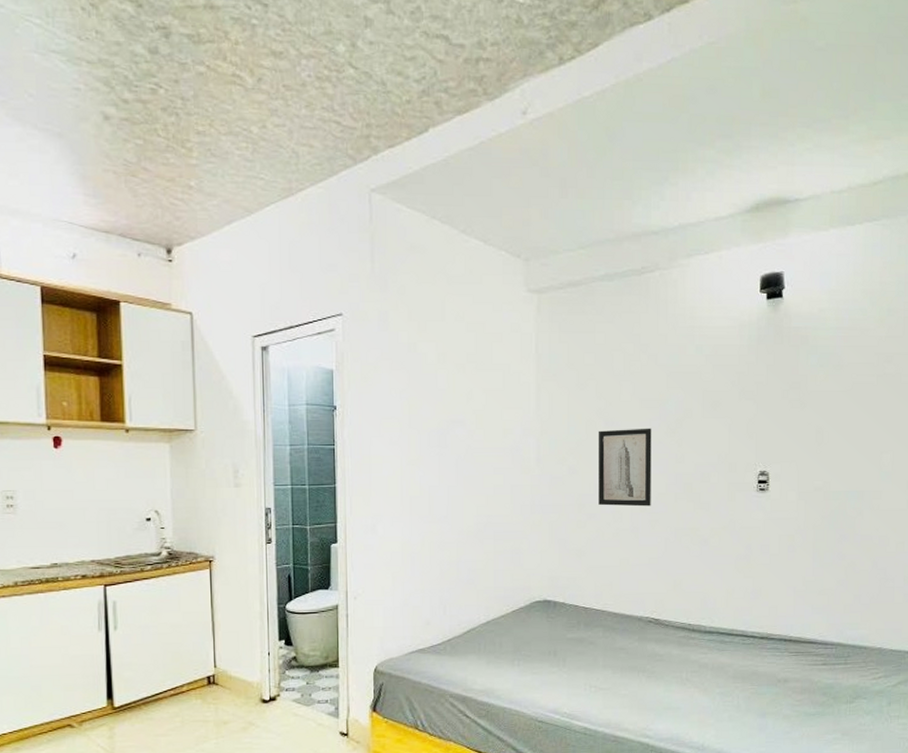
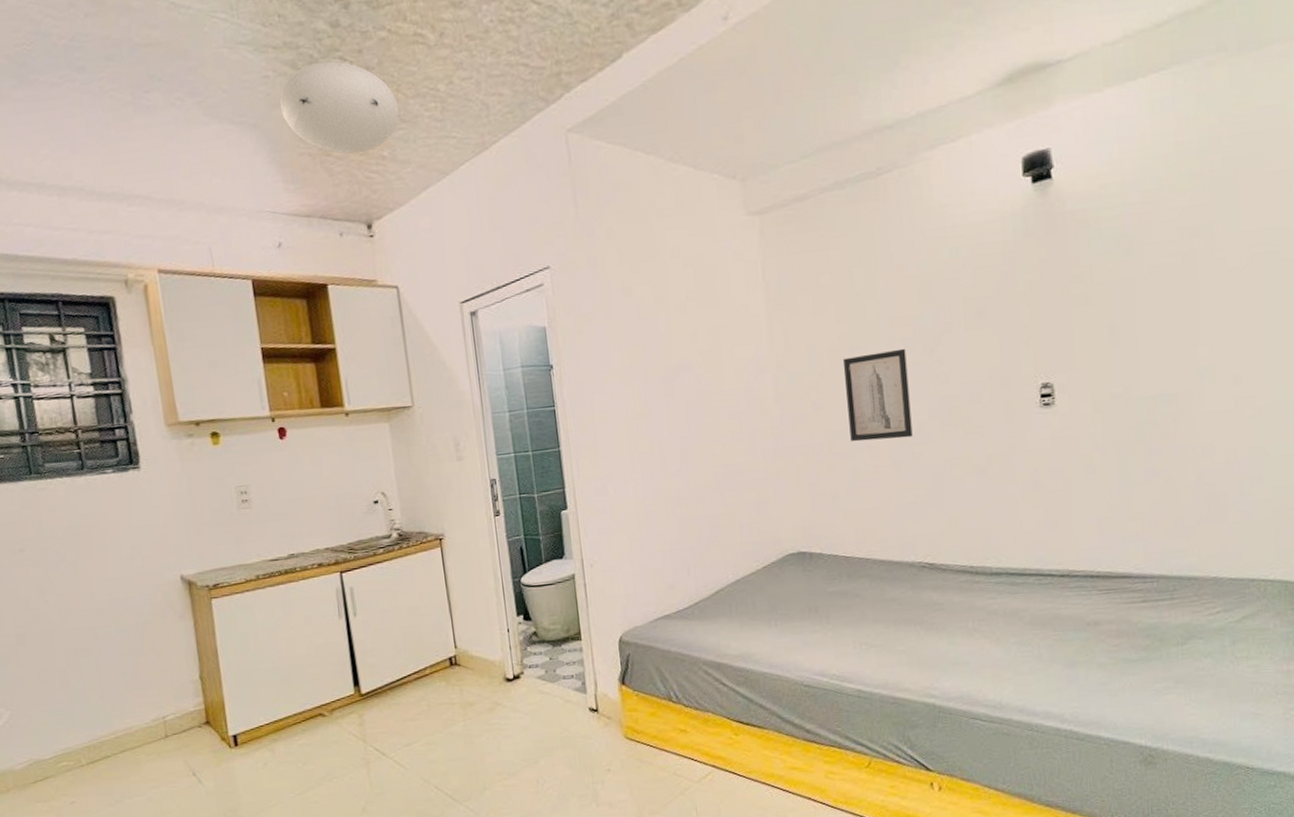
ceiling light: none [88,84,210,179] -> present [279,61,400,154]

